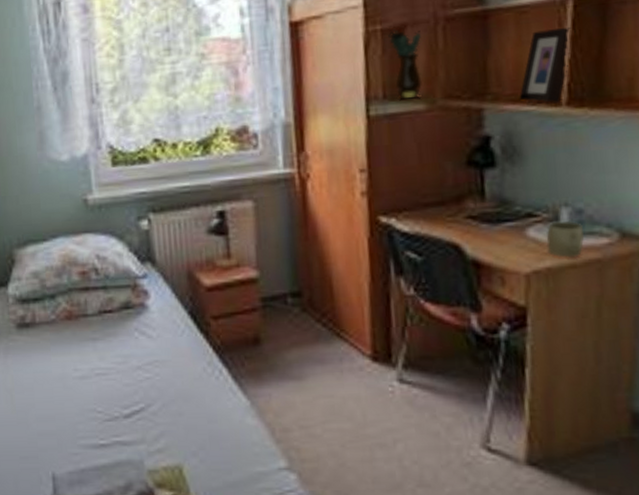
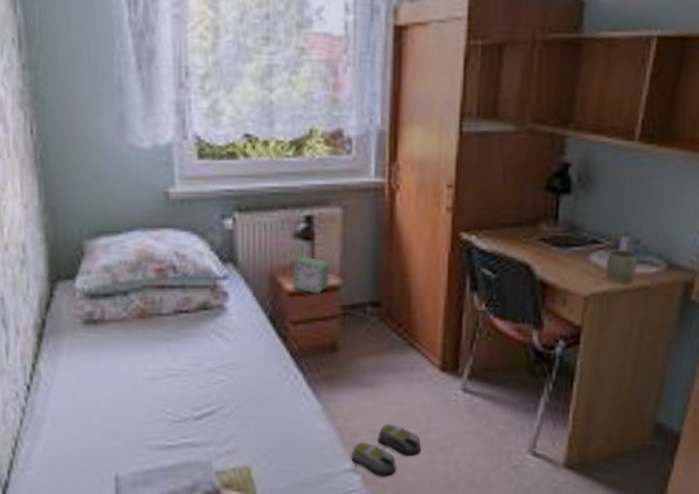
alarm clock: none [208,250,247,288] -> present [292,256,329,294]
slippers: none [284,418,359,476] -> present [351,424,421,477]
vase: present [388,29,422,98] -> none [488,46,518,118]
picture frame: present [519,27,576,103] -> none [599,65,656,136]

